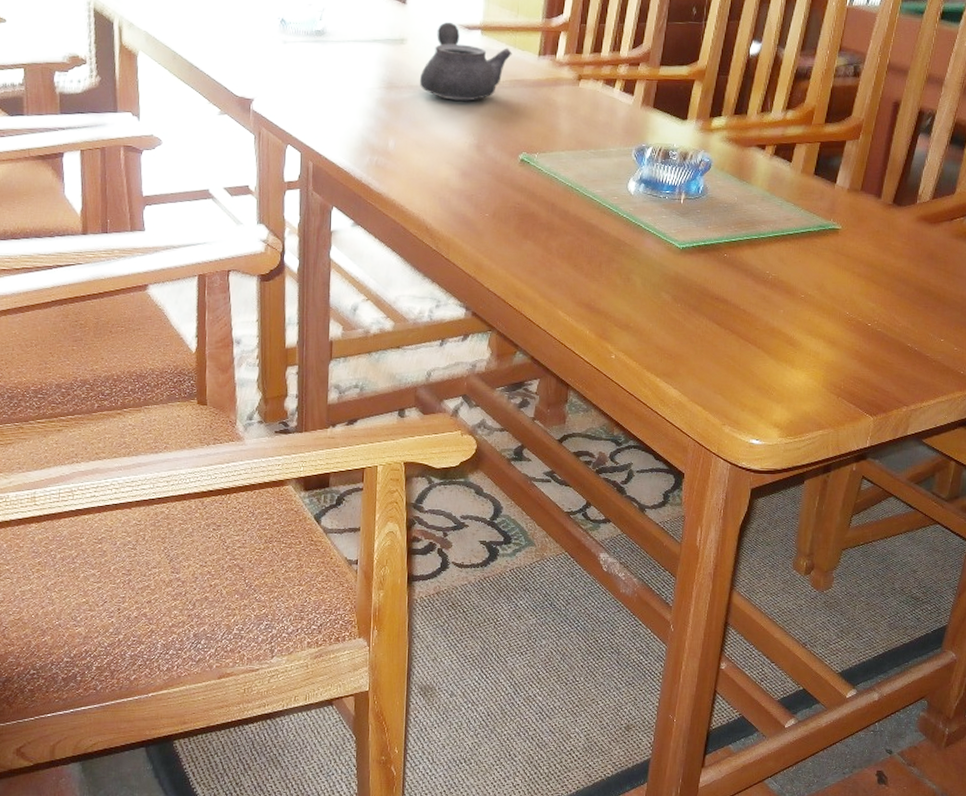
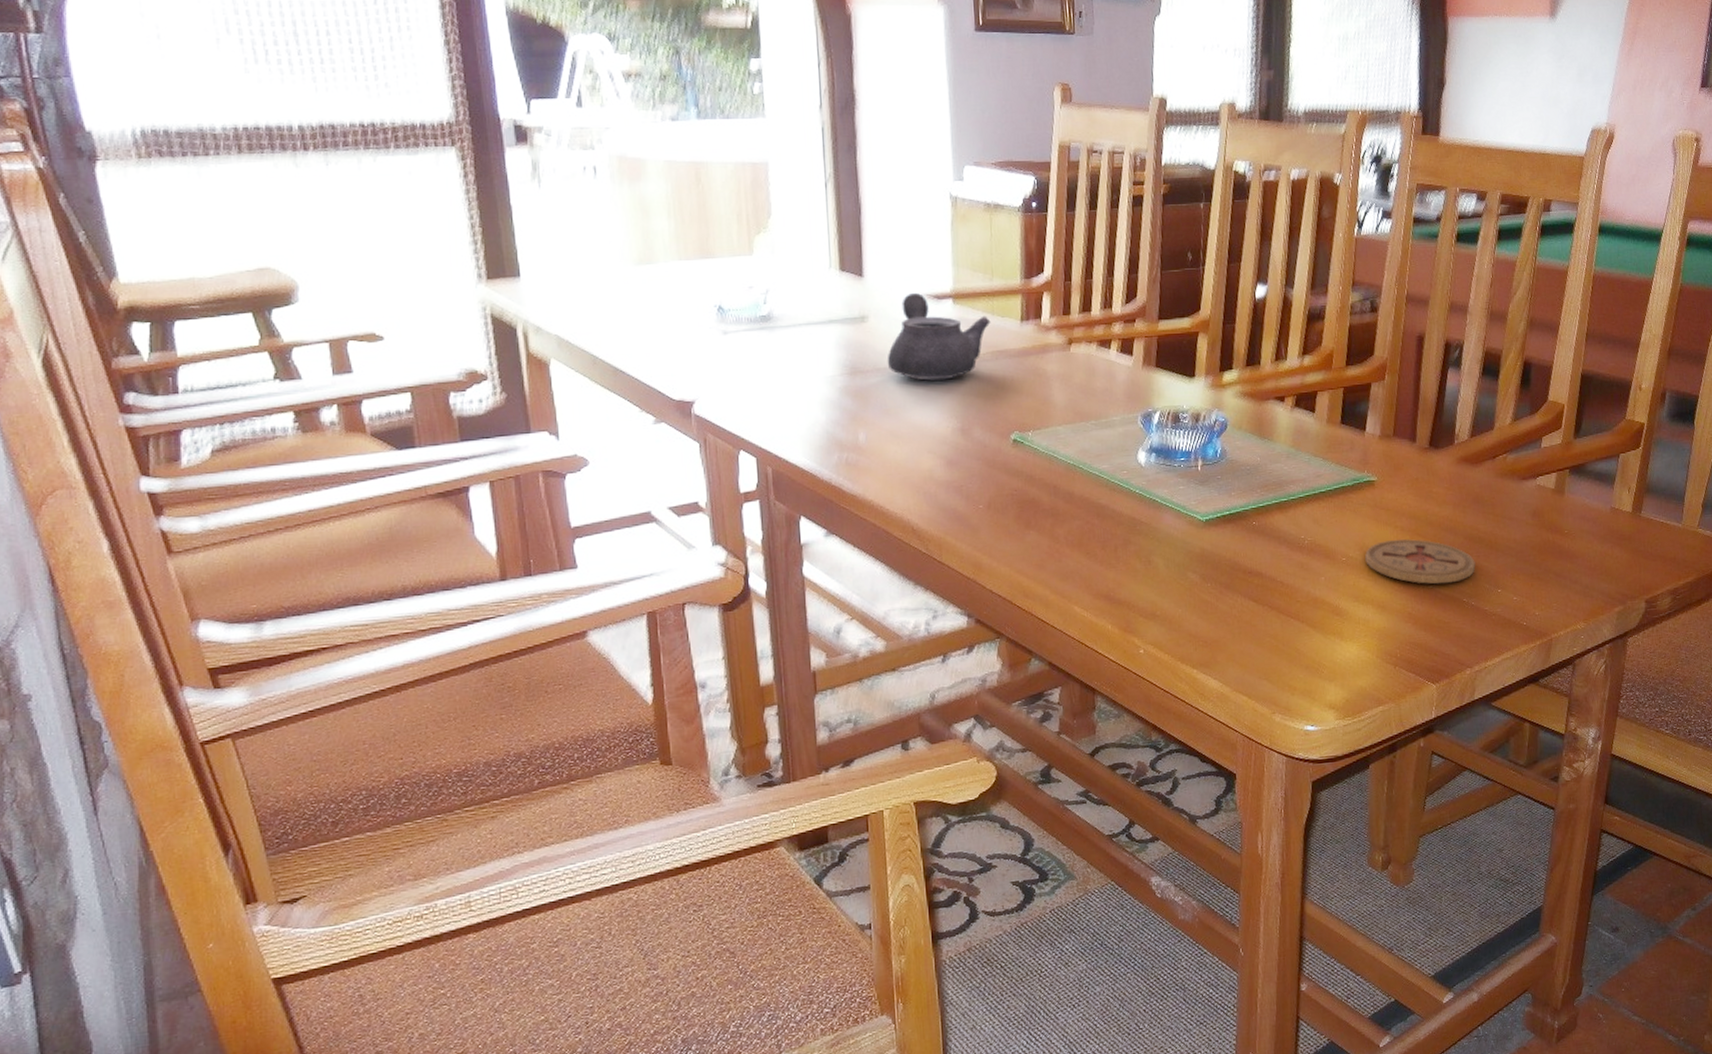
coaster: none [822,283,923,329] -> present [1365,539,1476,584]

